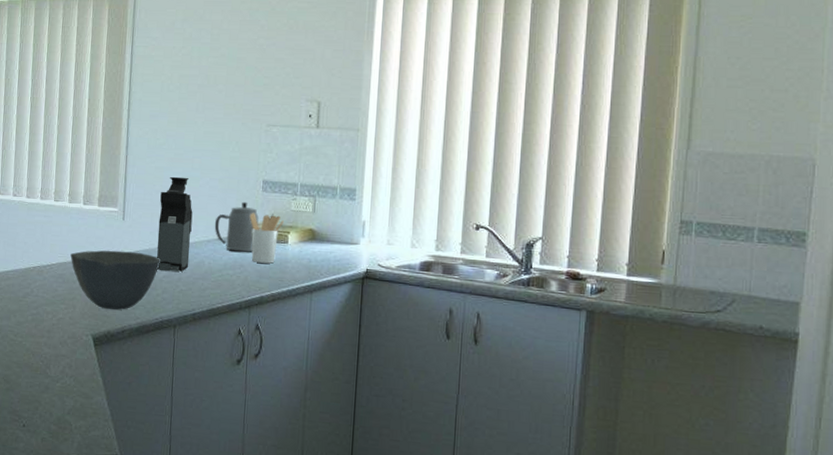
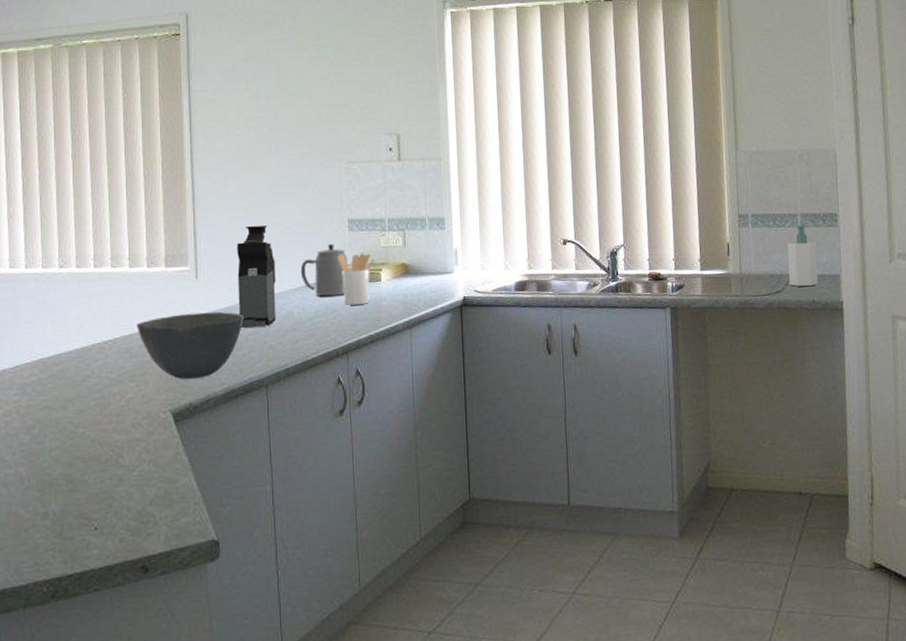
soap bottle: none [733,240,774,310] -> present [787,225,818,287]

